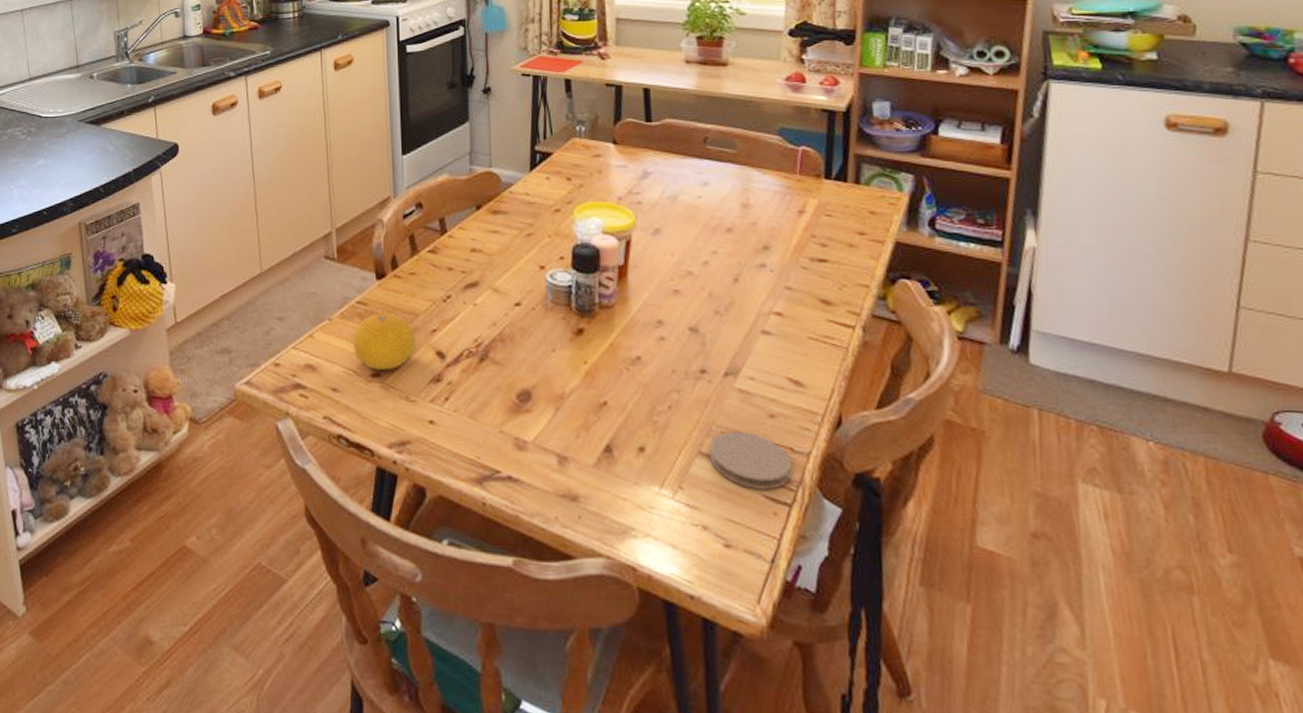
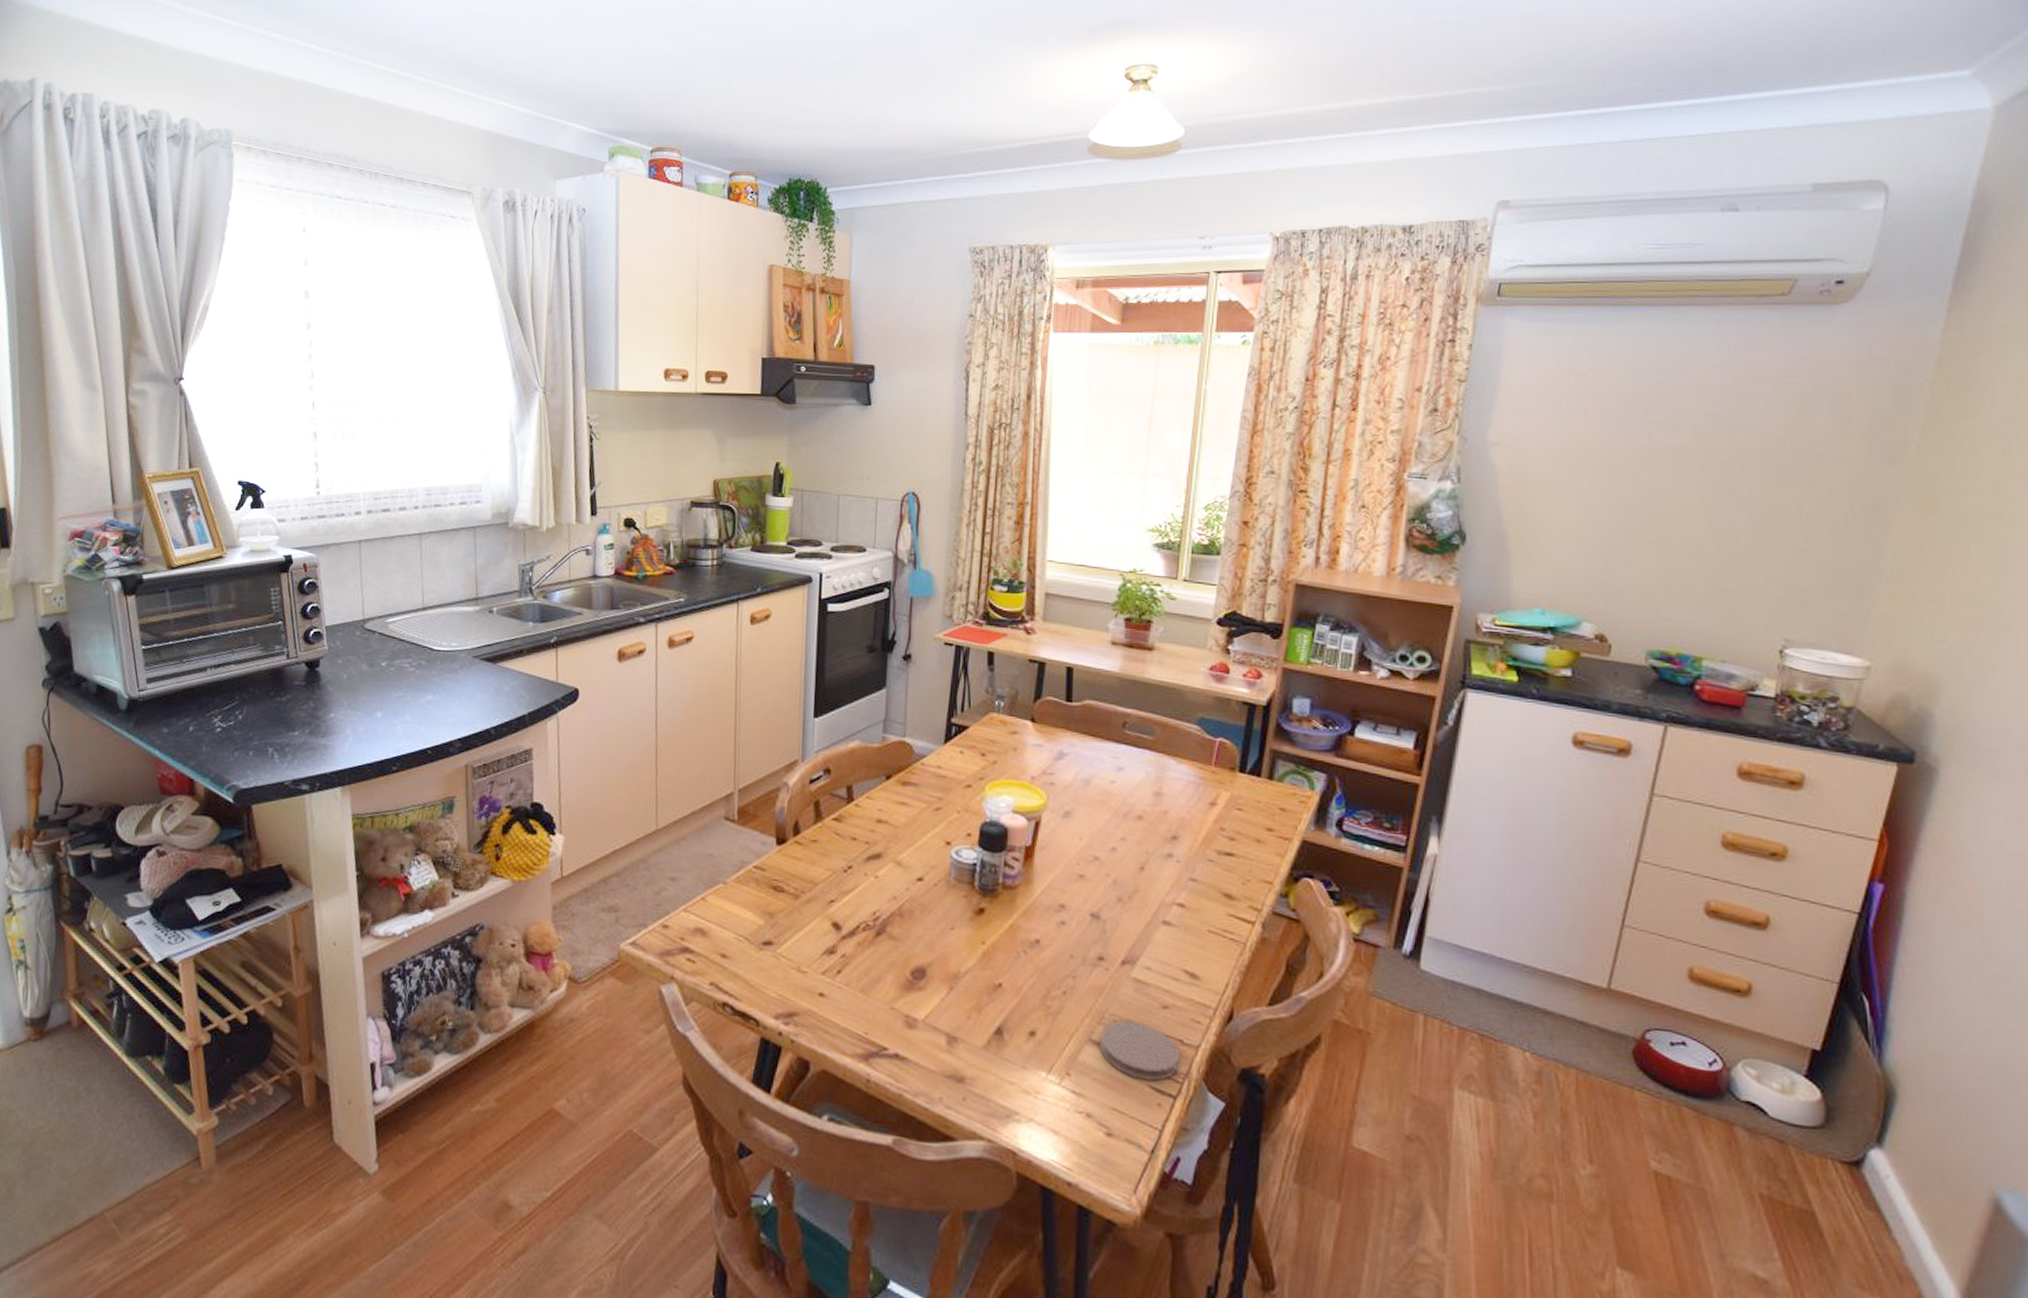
fruit: present [352,311,417,370] -> none [746,878,813,939]

